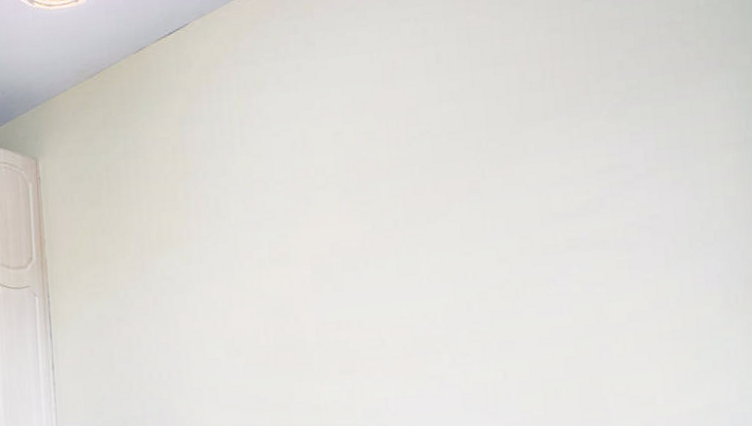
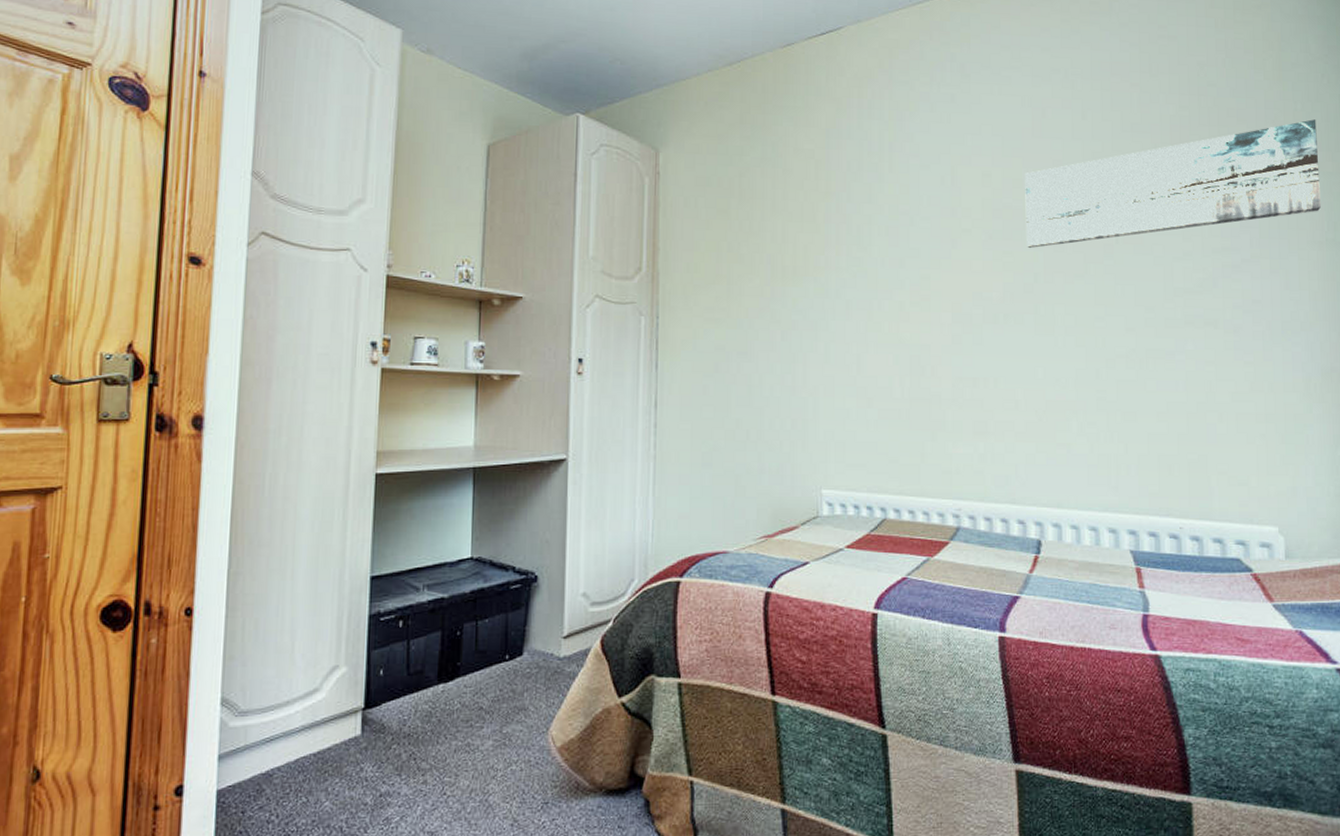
wall art: none [378,12,736,196] -> present [1025,119,1321,249]

